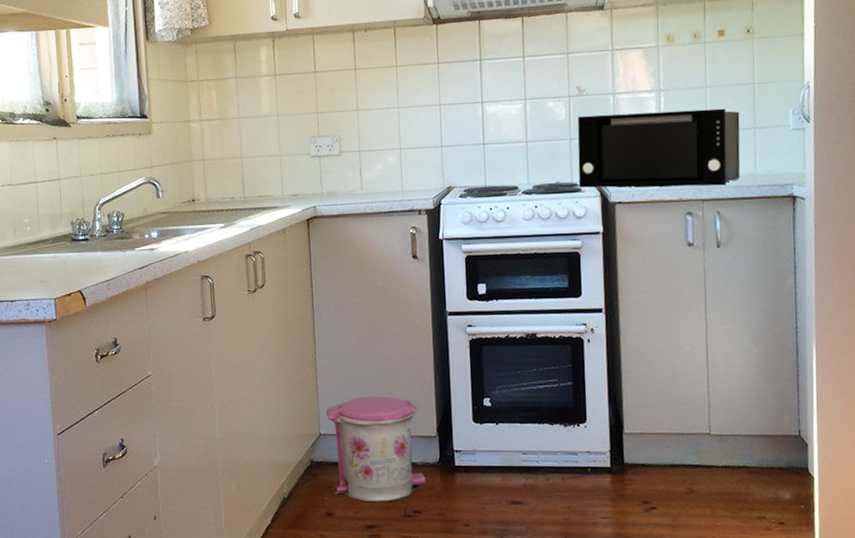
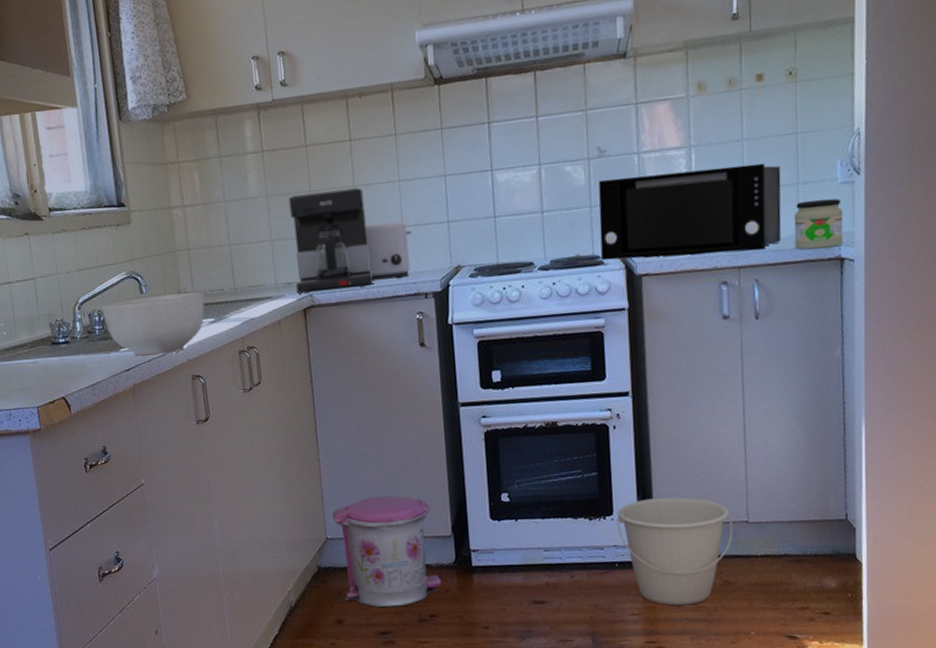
bowl: none [119,198,216,256] -> present [100,291,205,357]
coffee maker: none [297,112,371,206] -> present [288,187,373,294]
toaster: none [366,143,409,196] -> present [365,221,413,280]
bucket: none [589,408,696,511] -> present [616,497,733,606]
jar: none [751,142,795,188] -> present [794,198,844,251]

